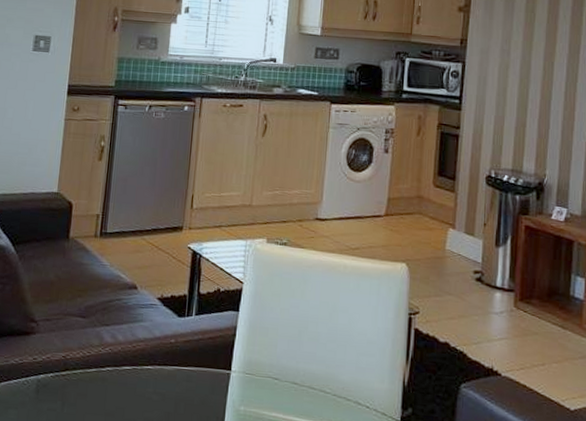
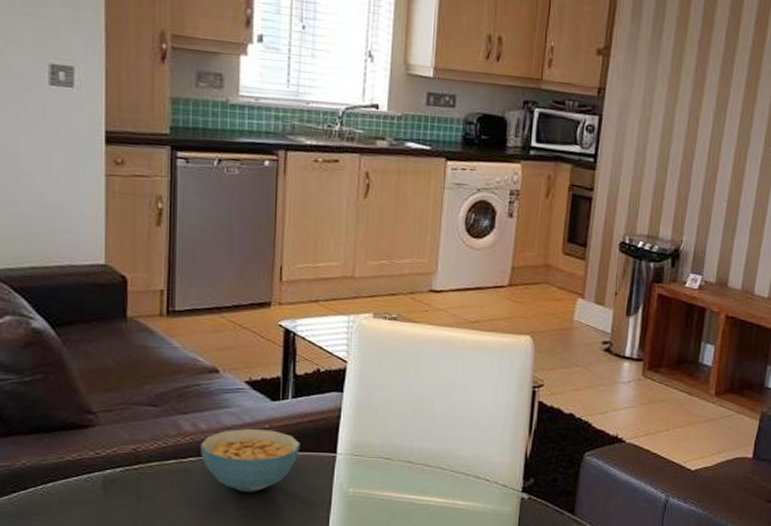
cereal bowl: none [116,342,200,405] -> present [199,428,300,492]

